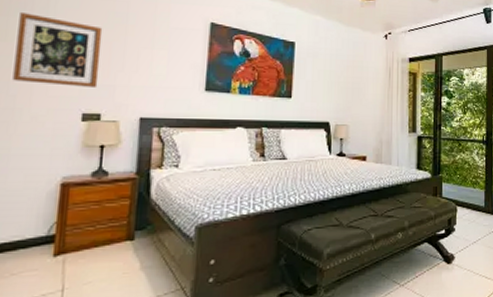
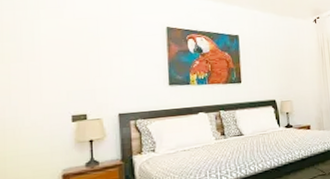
wall art: present [12,13,103,87] -> none [11,37,81,95]

